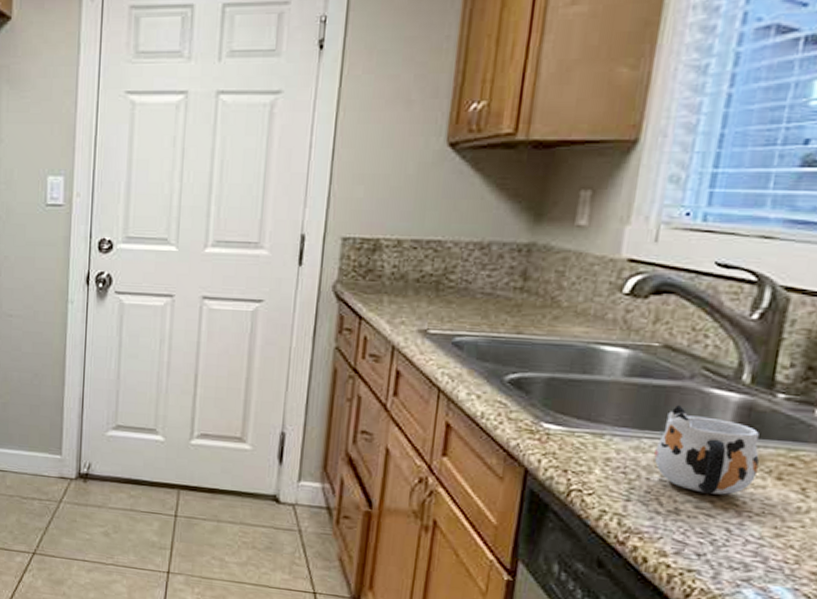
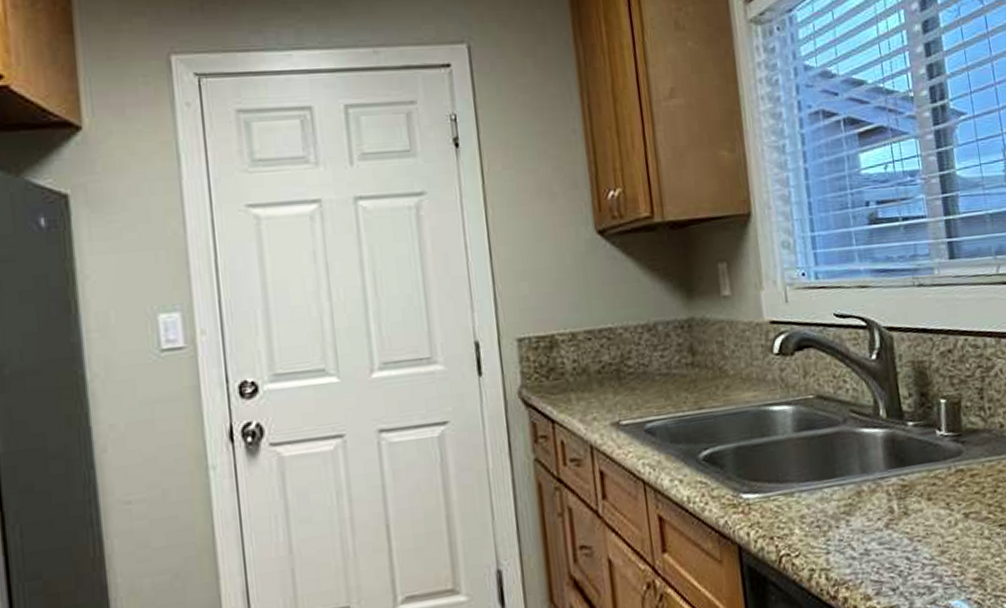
mug: present [654,405,760,495] -> none [835,450,914,529]

